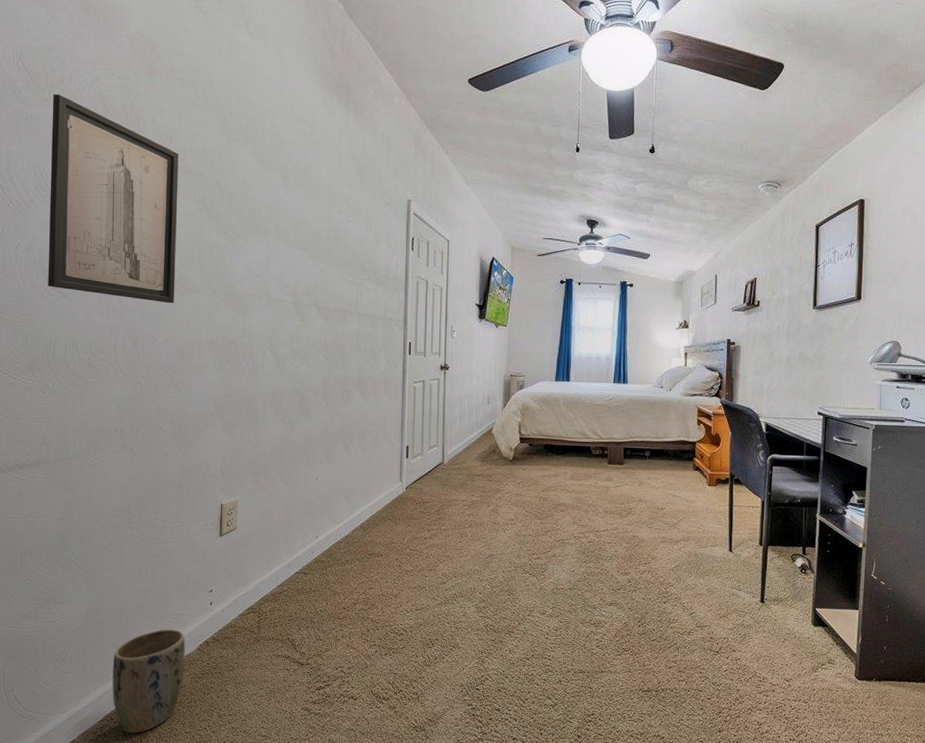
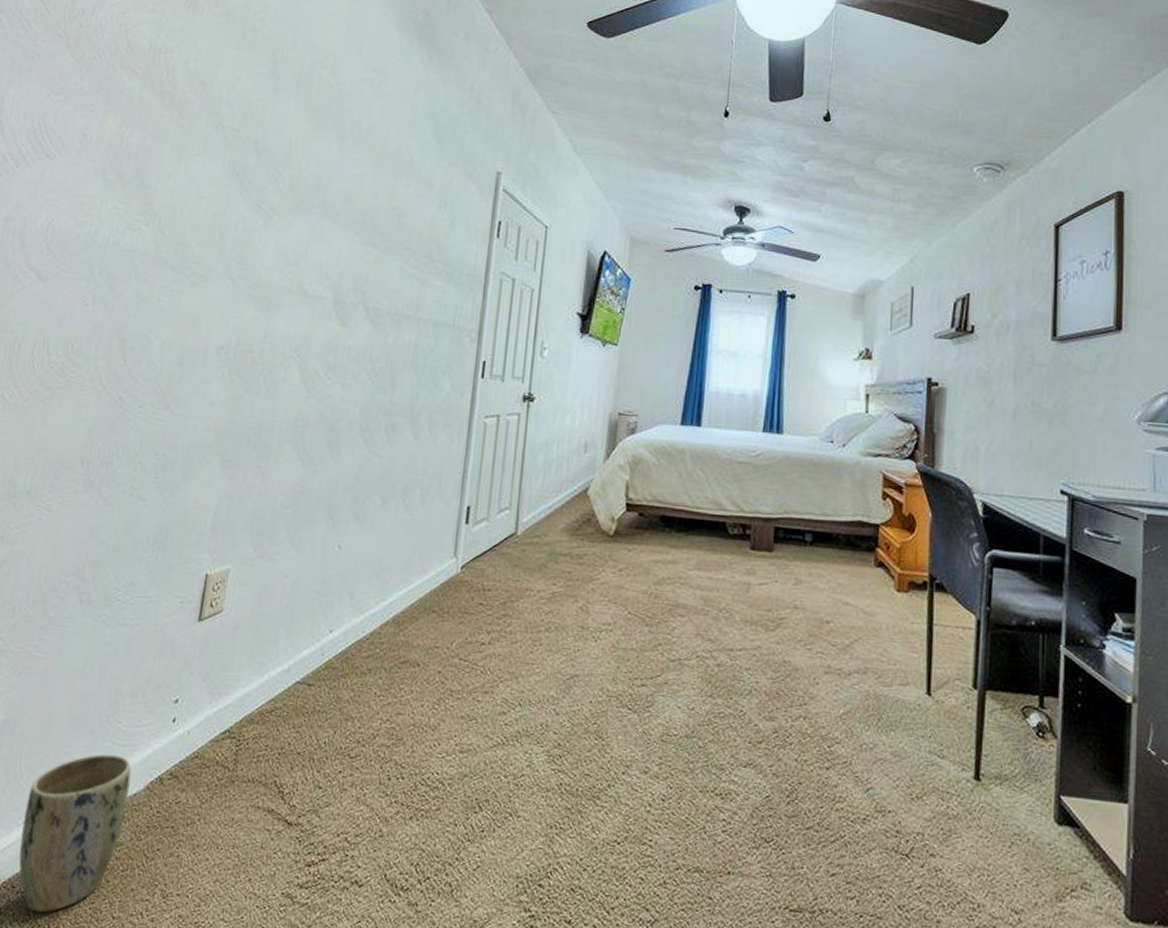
wall art: present [48,94,179,304] -> none [24,29,212,295]

